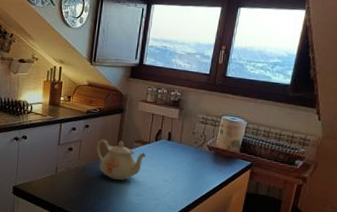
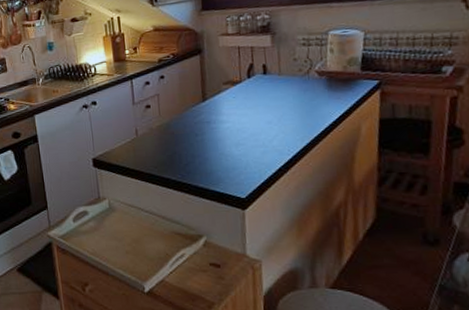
teapot: present [96,140,146,180] -> none [177,85,240,132]

